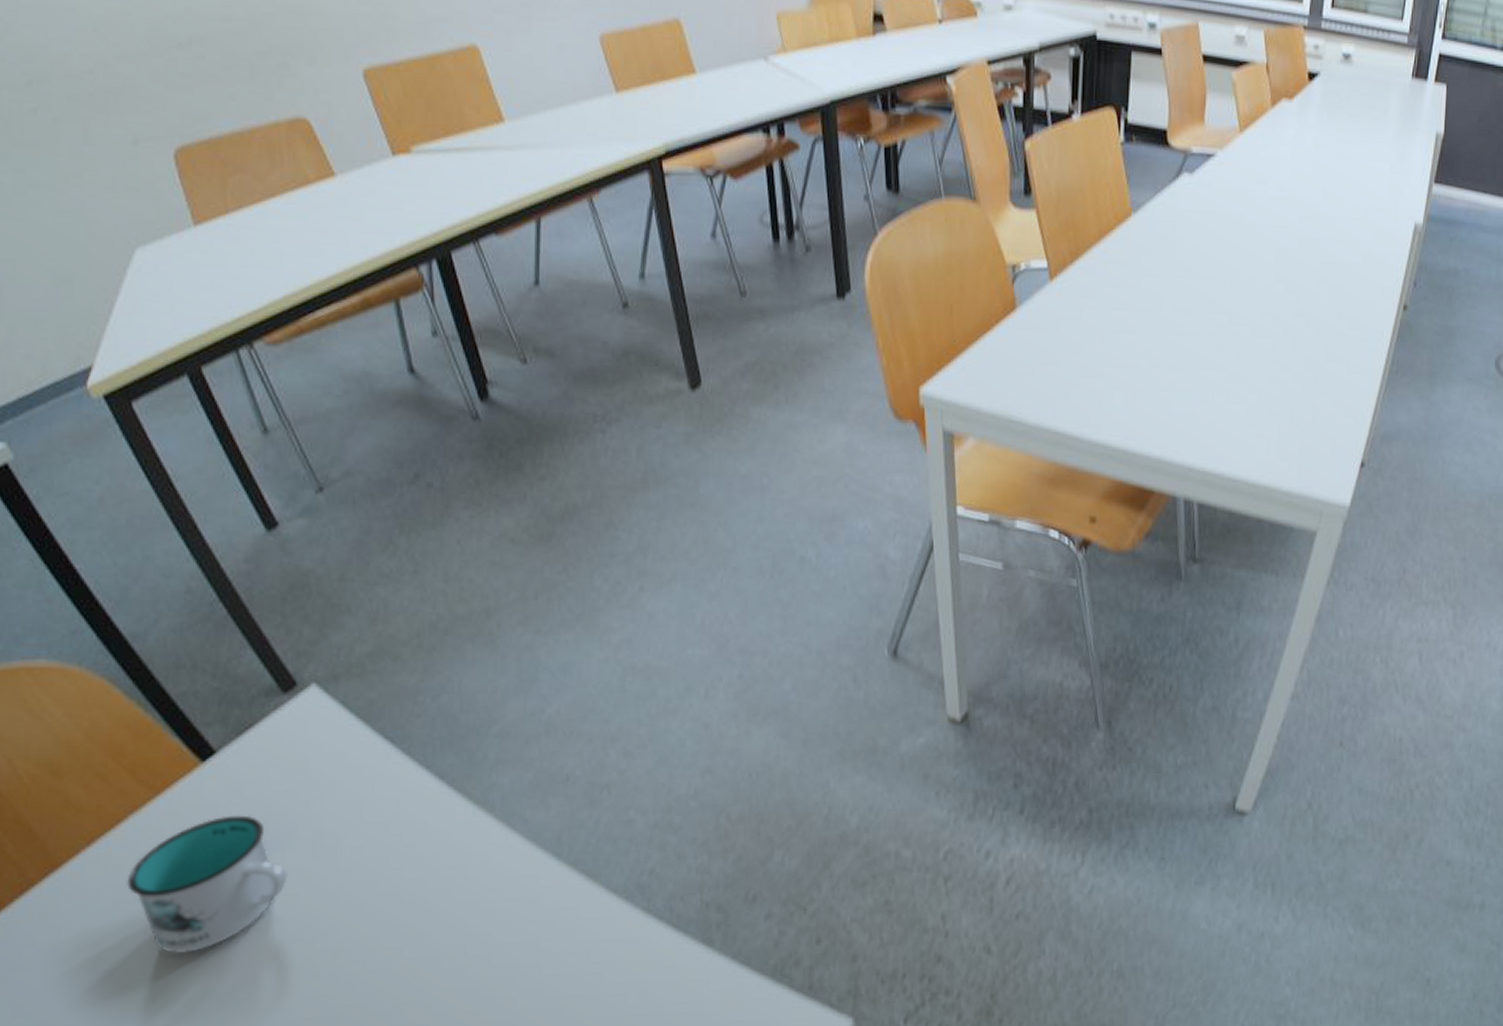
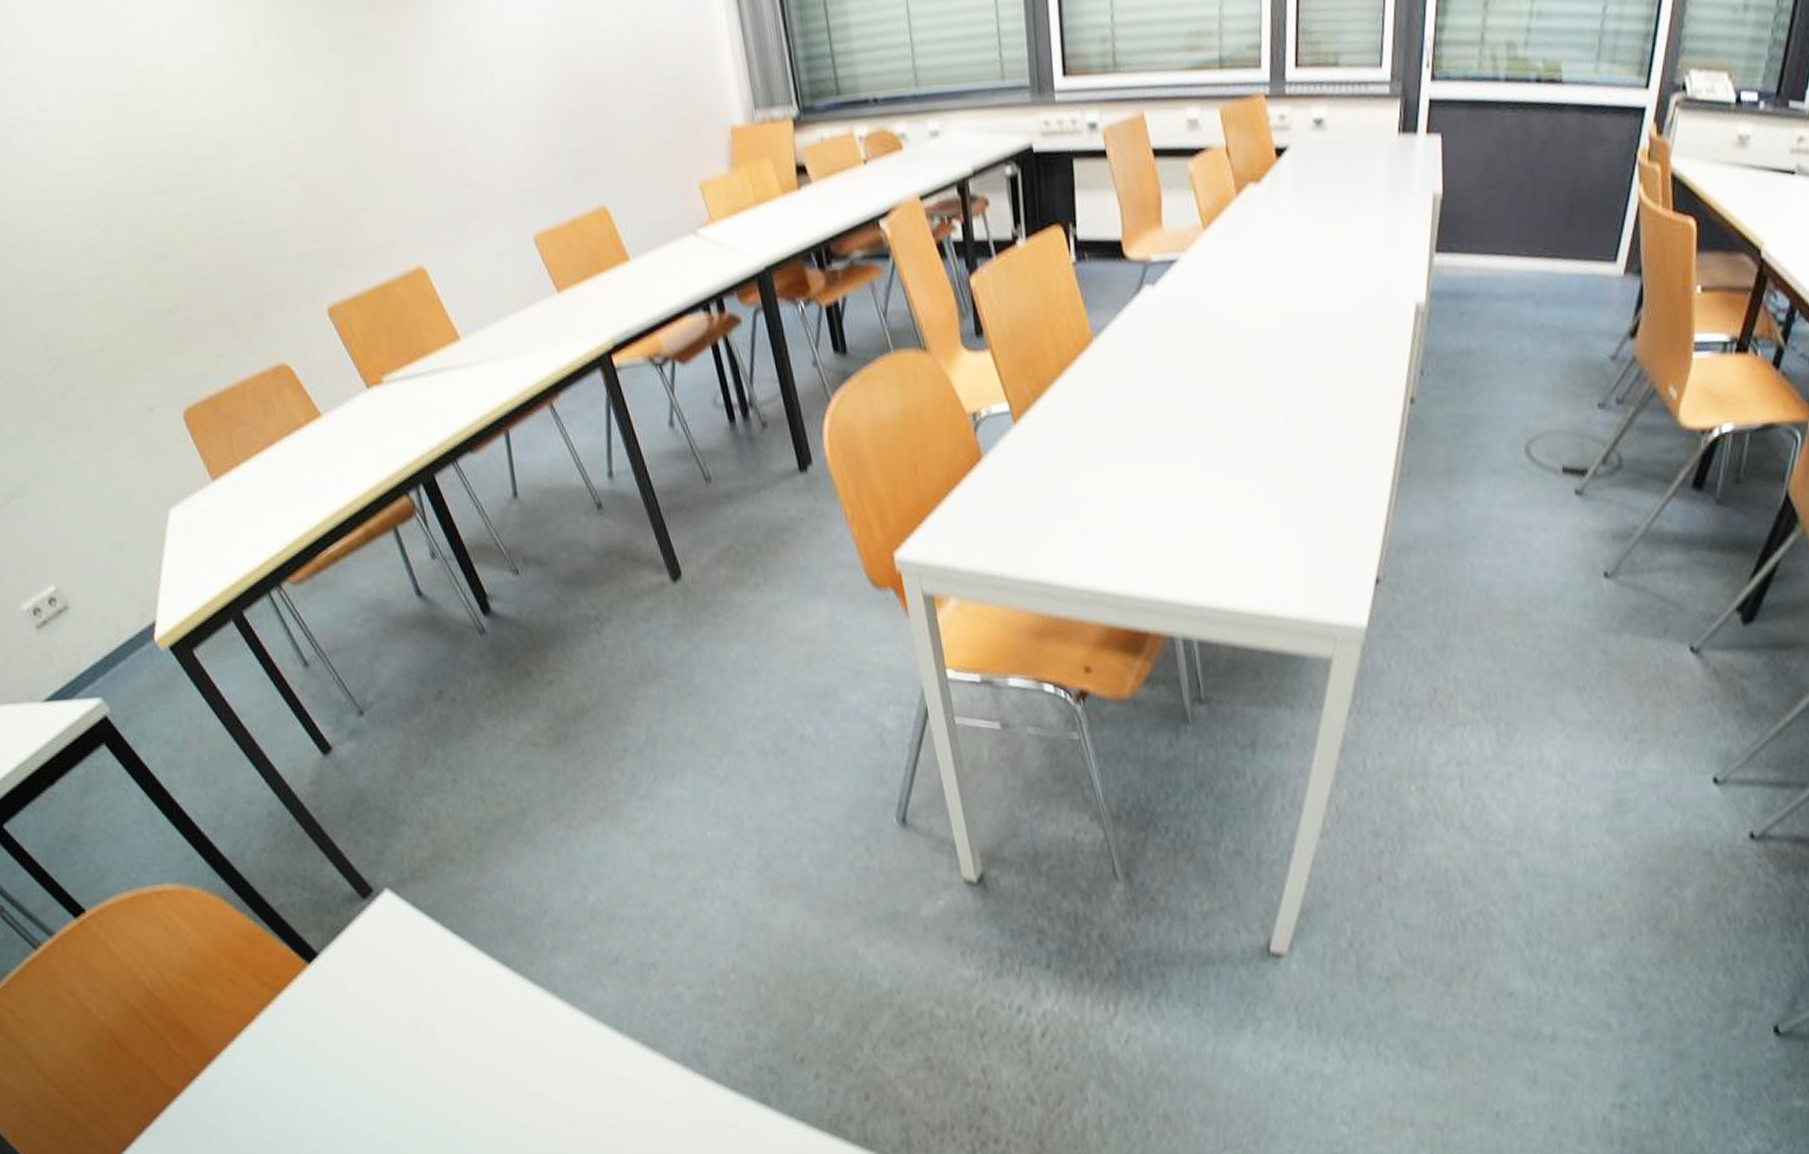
mug: present [127,815,288,955] -> none [268,1007,396,1128]

